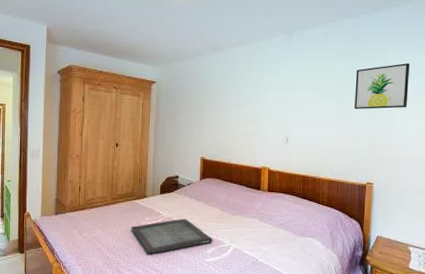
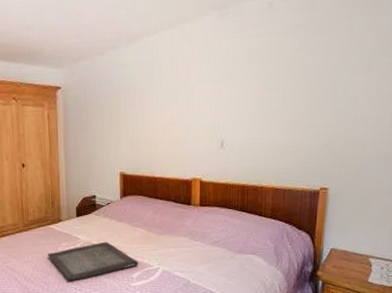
wall art: present [354,62,409,110] -> none [307,31,383,100]

